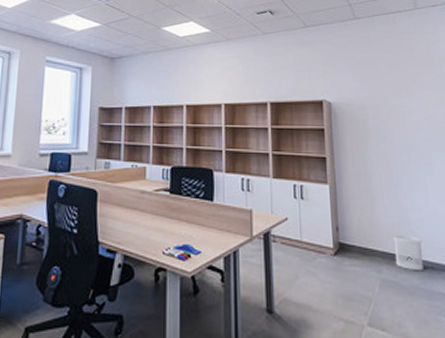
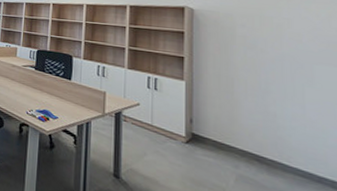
wastebasket: present [393,234,423,271] -> none [256,137,292,177]

